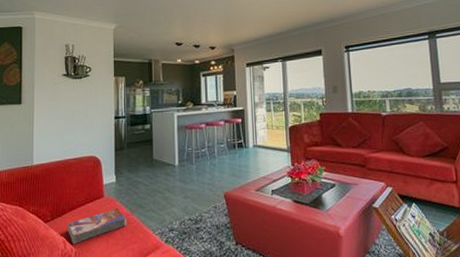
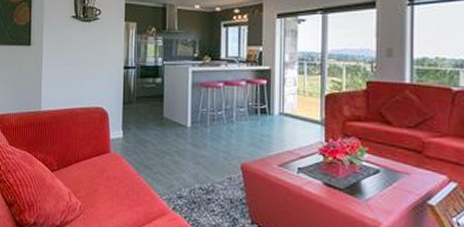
textbook: present [68,209,127,245] -> none [73,166,133,198]

